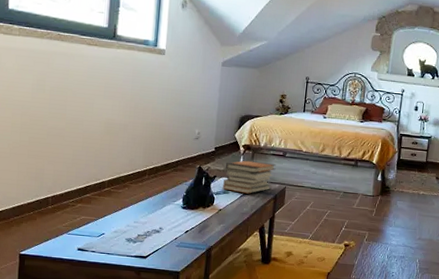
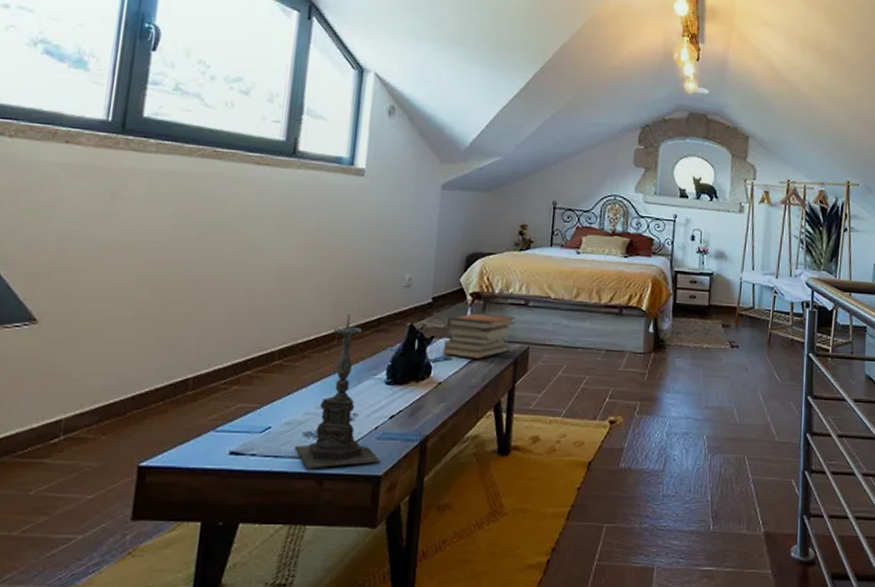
candle holder: none [121,157,180,264] -> present [295,314,381,469]

